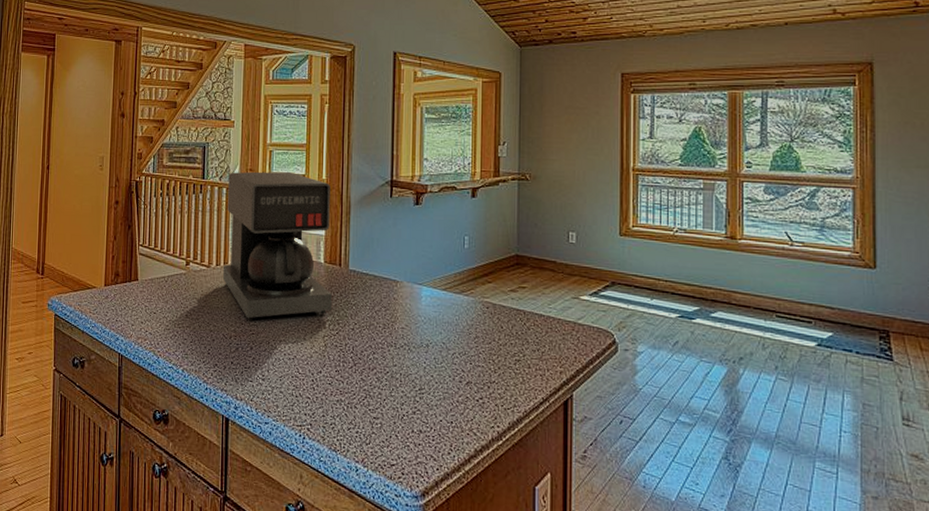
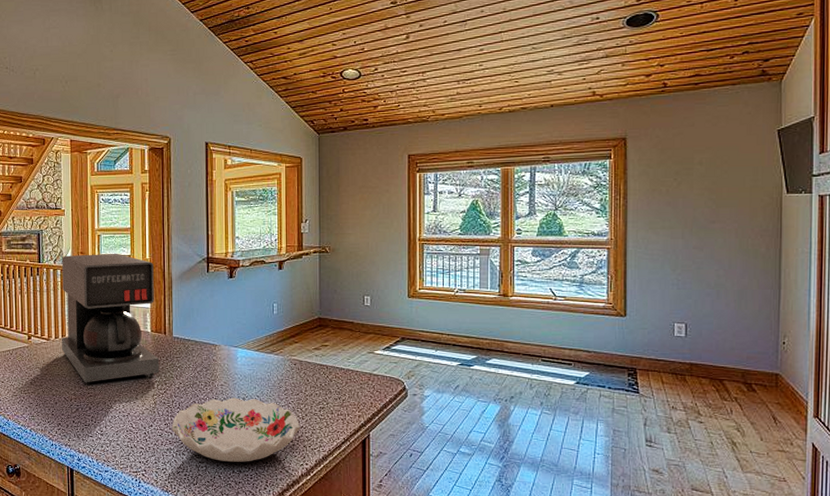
decorative bowl: none [343,343,491,421] -> present [171,397,300,462]

